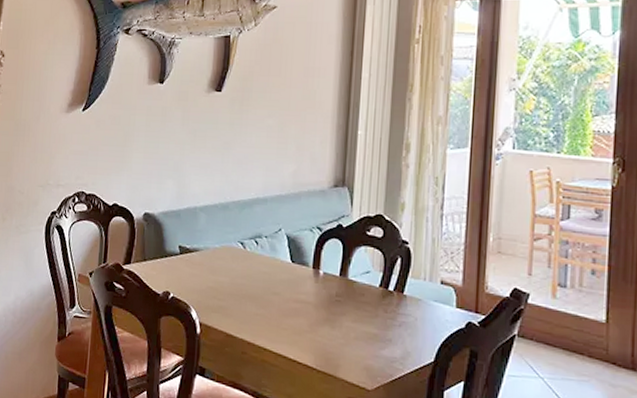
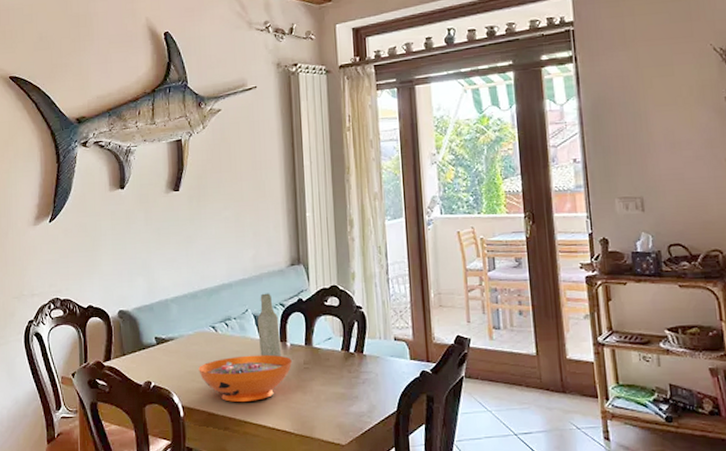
decorative bowl: none [221,278,323,329] -> present [198,354,292,402]
bottle: none [289,213,314,284] -> present [257,293,281,357]

